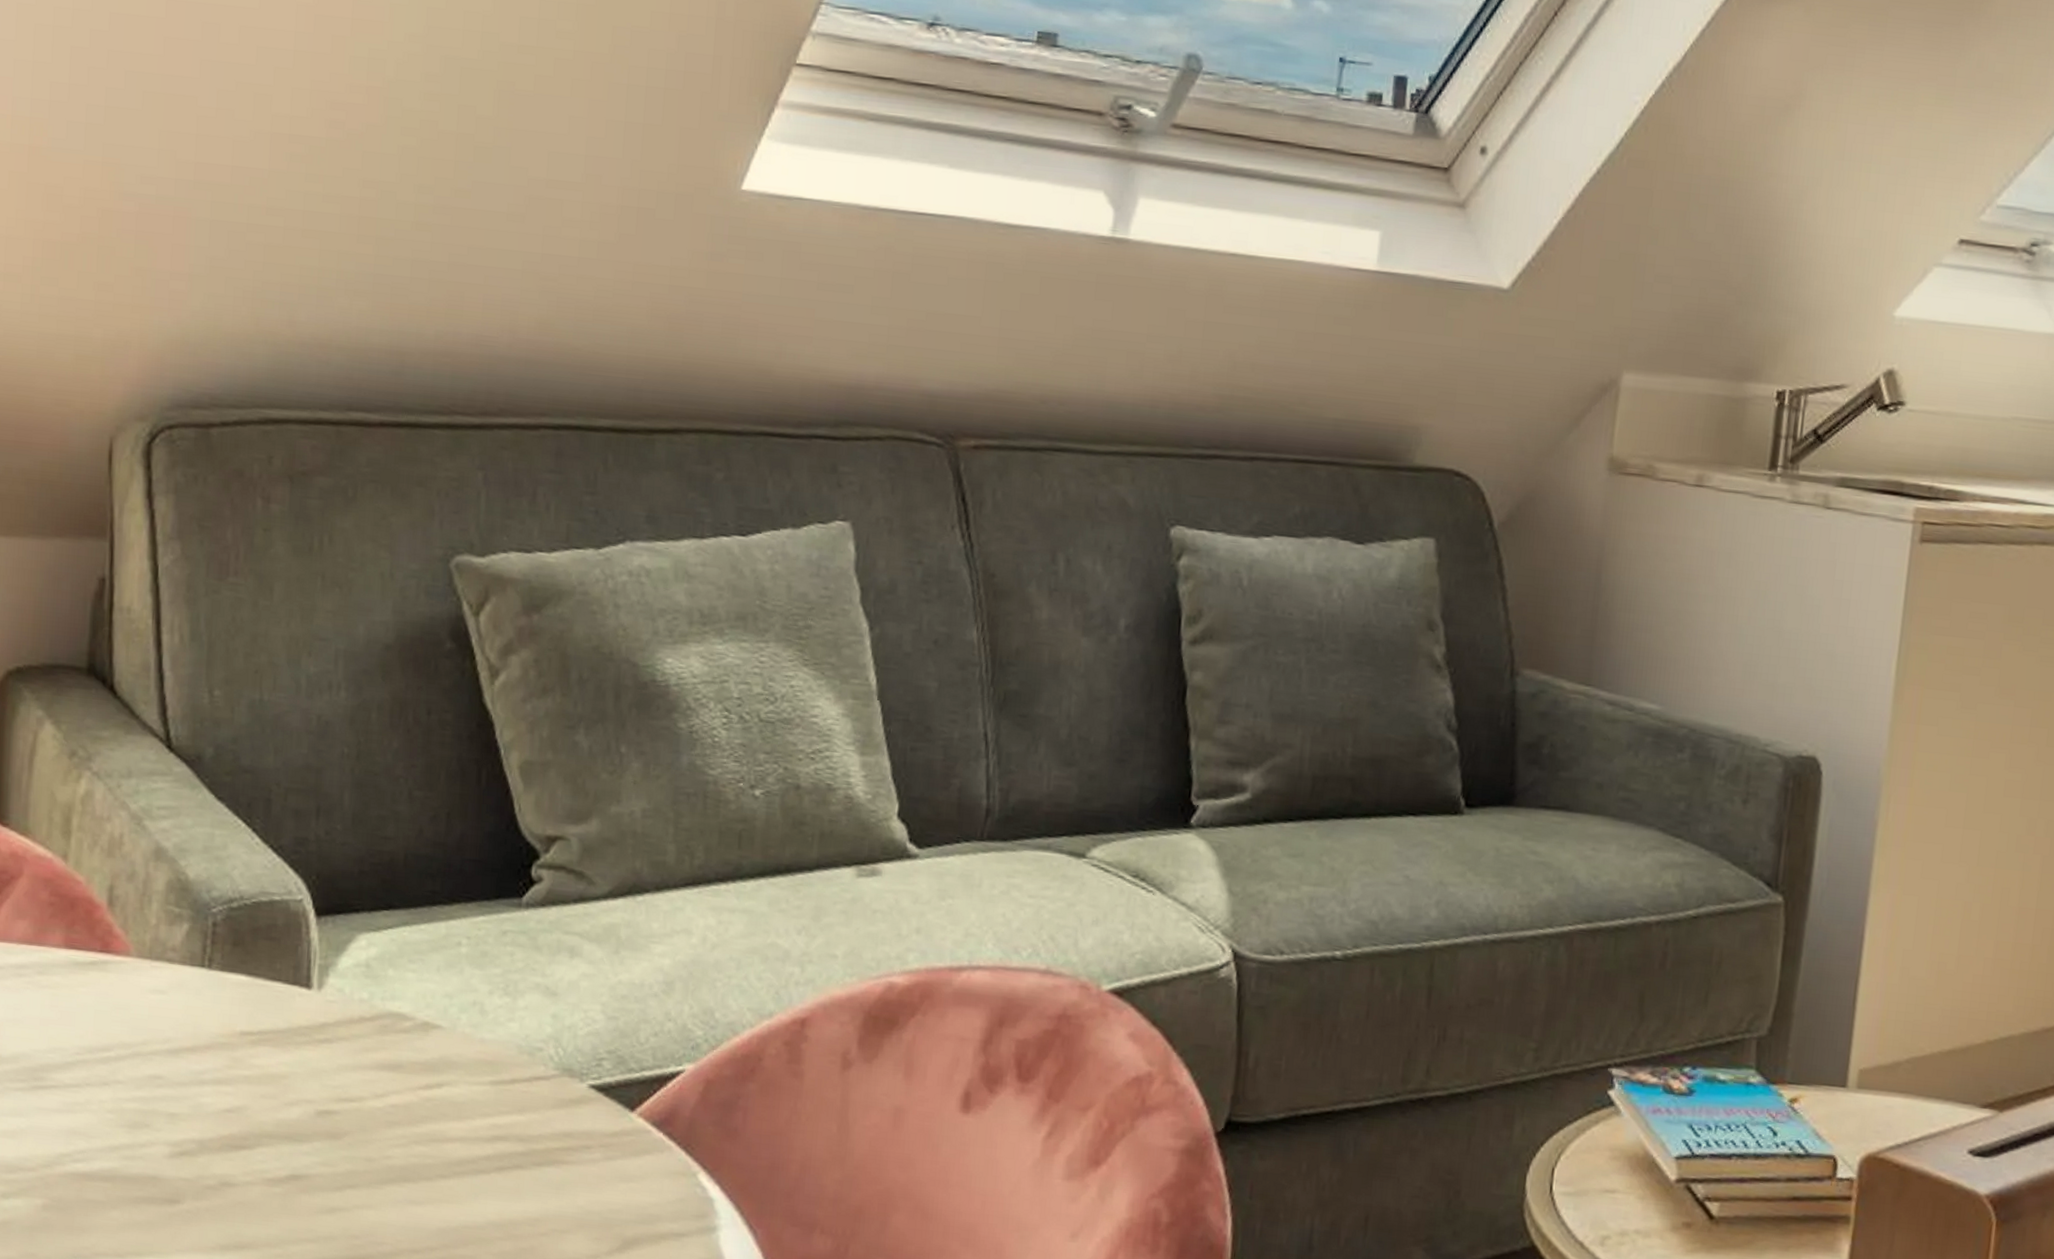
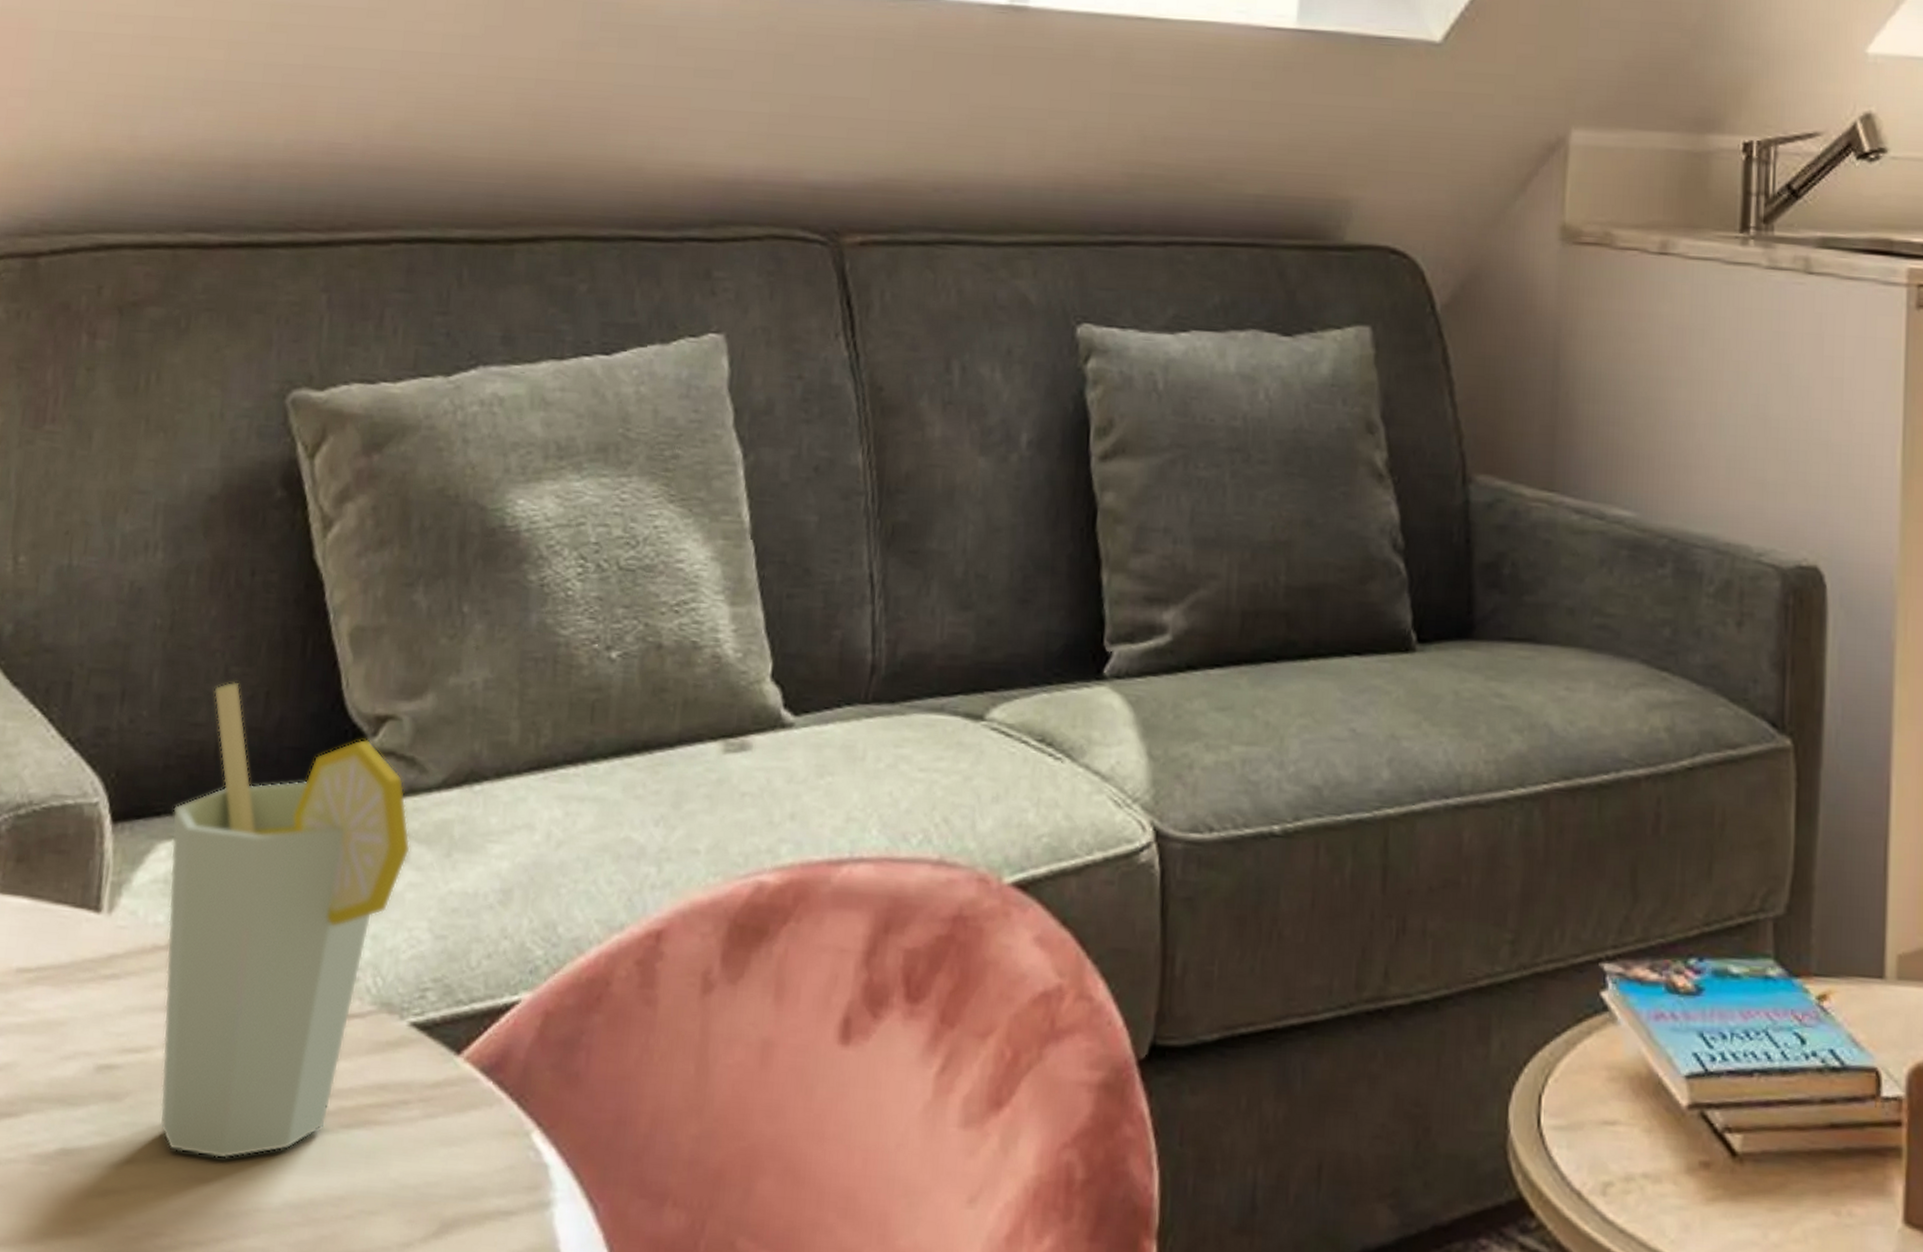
cup: none [369,803,583,1187] -> present [159,681,410,1160]

